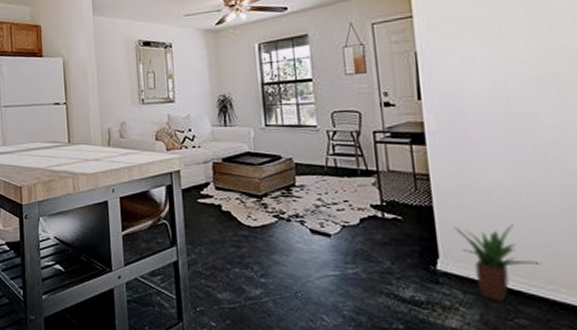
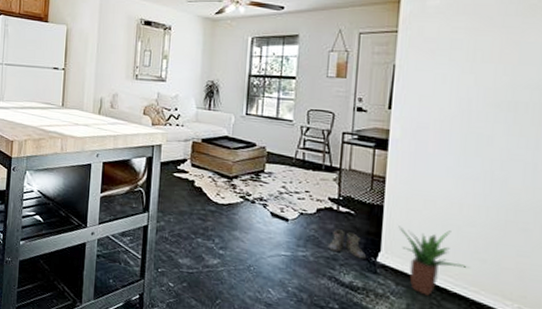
boots: none [380,239,424,269] -> present [329,229,366,259]

